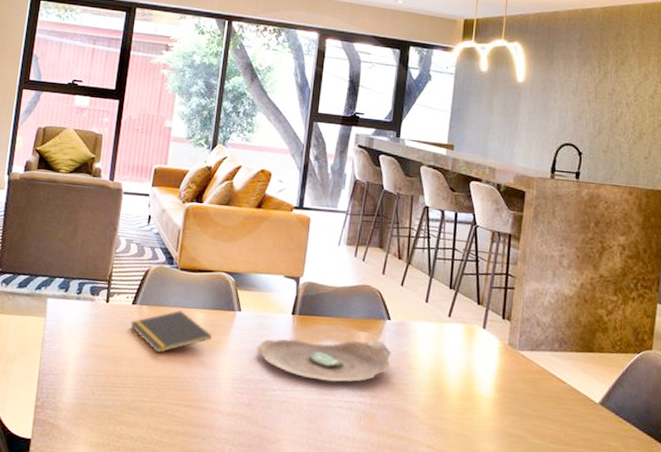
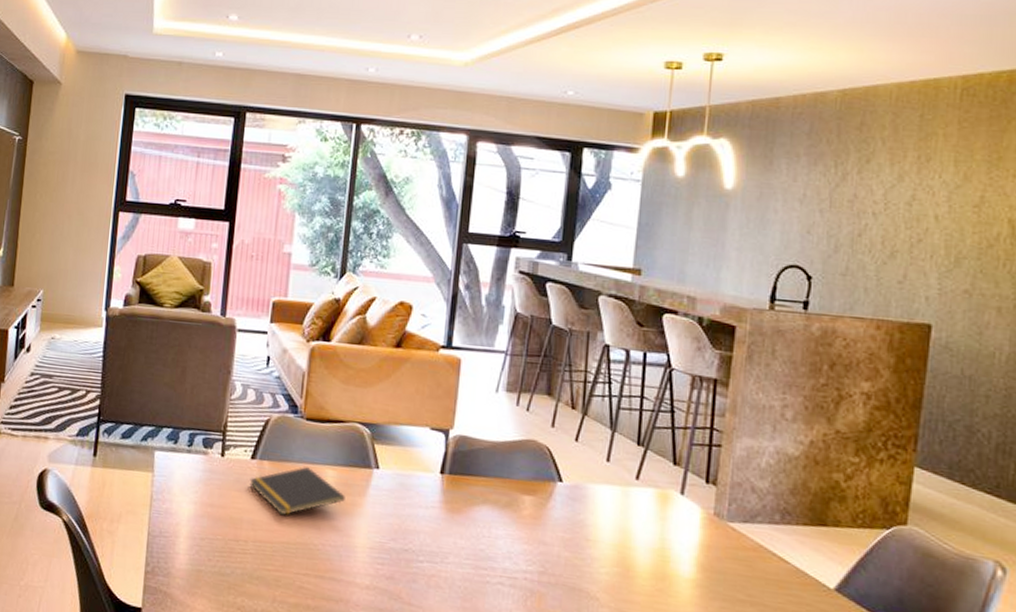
decorative bowl: present [256,339,392,382] -> none [398,502,564,555]

